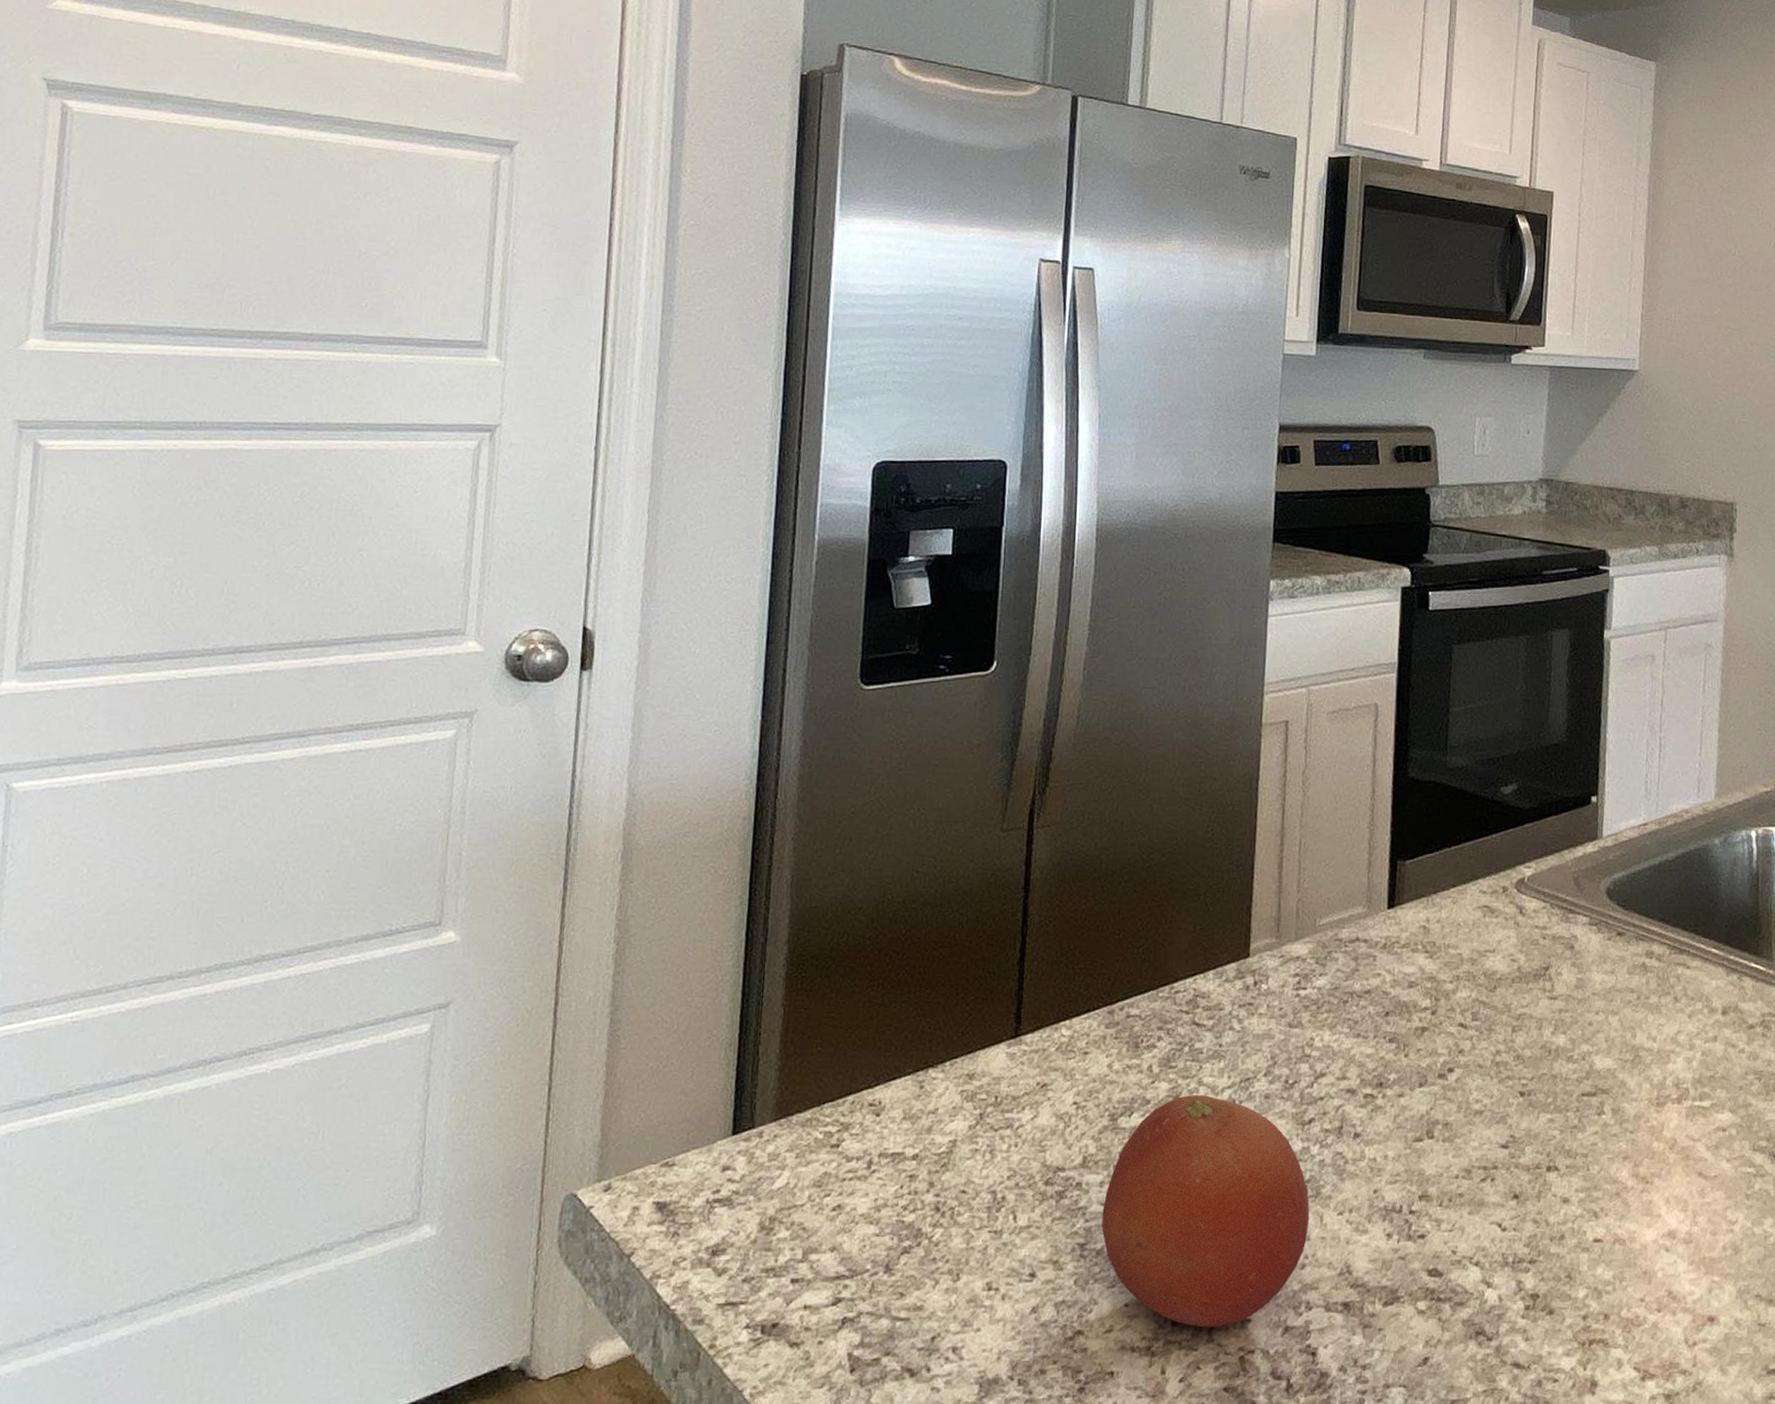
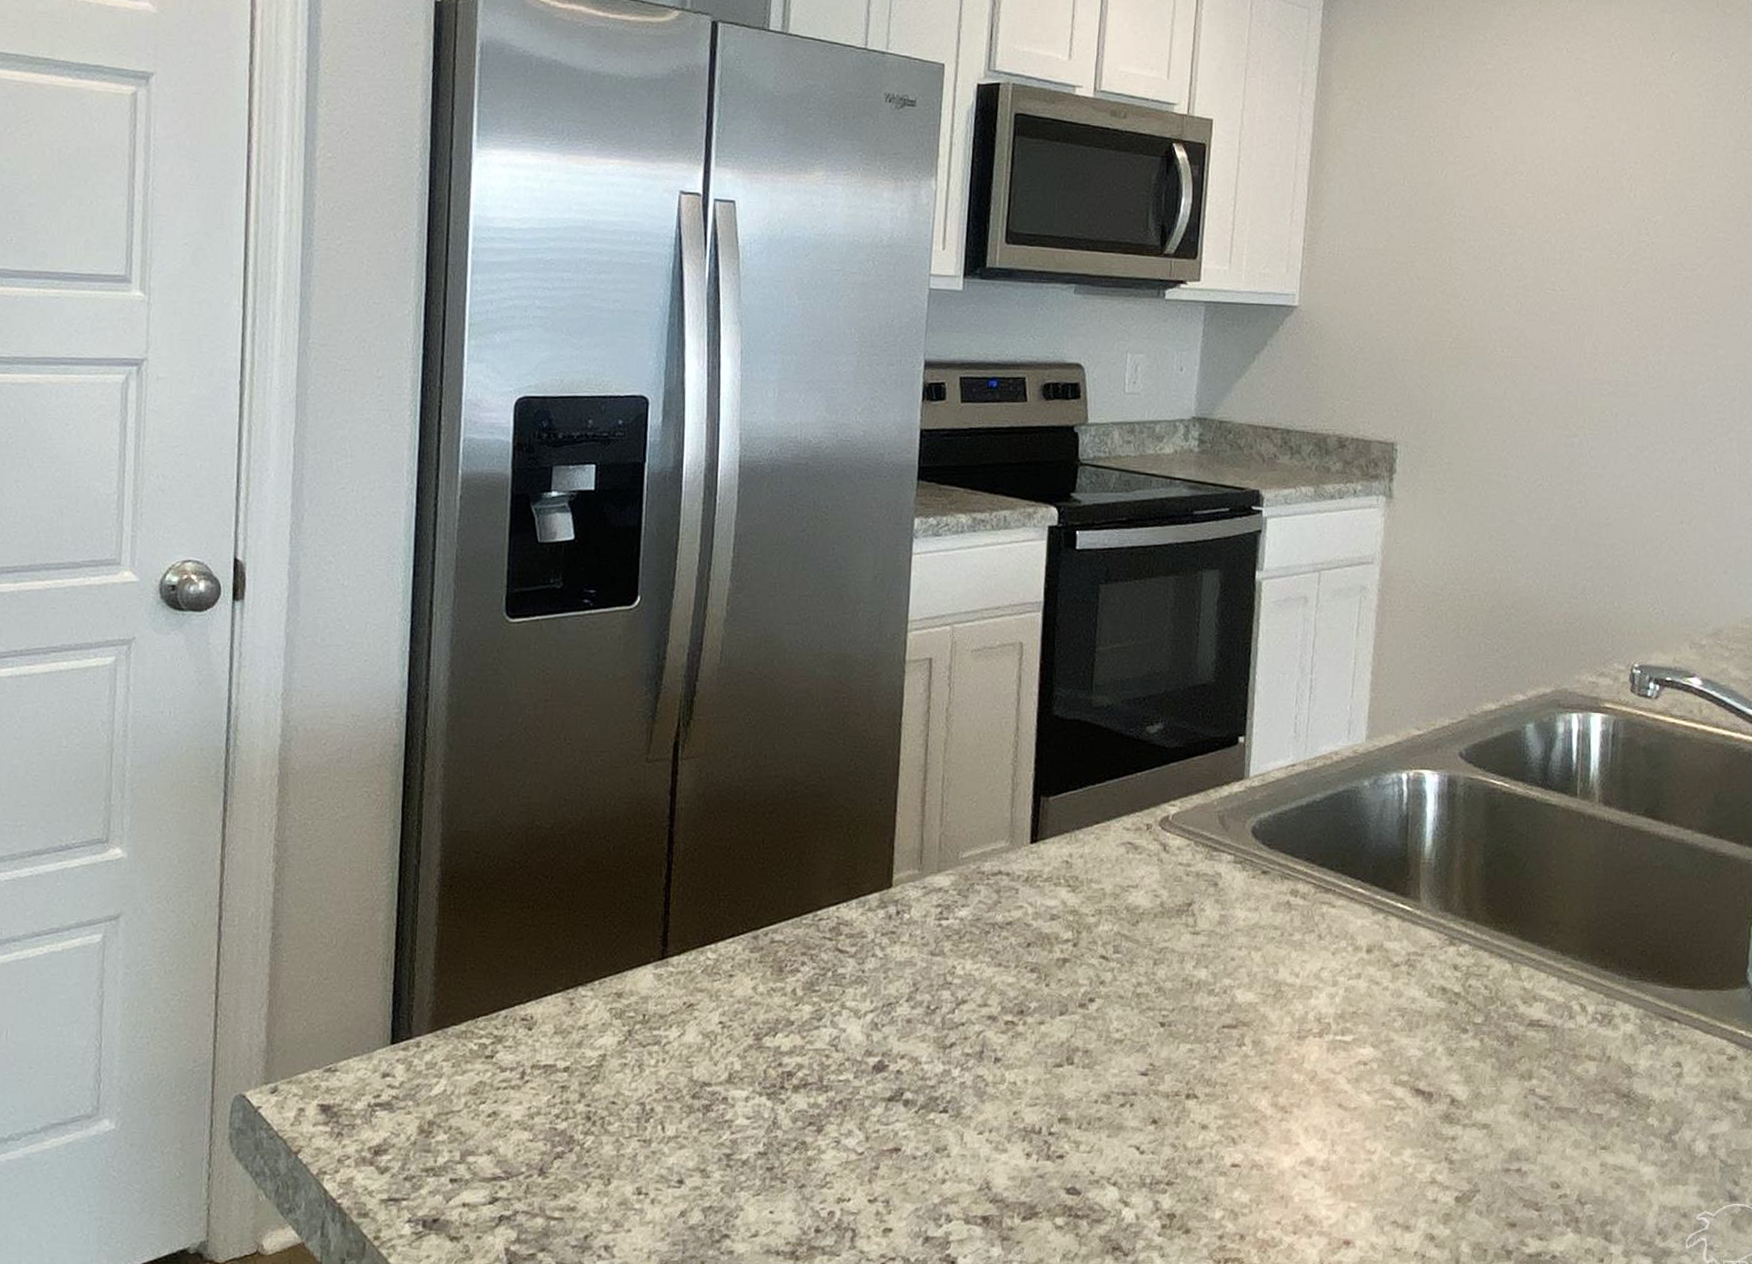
fruit: present [1101,1095,1310,1328] -> none [747,1018,951,1235]

